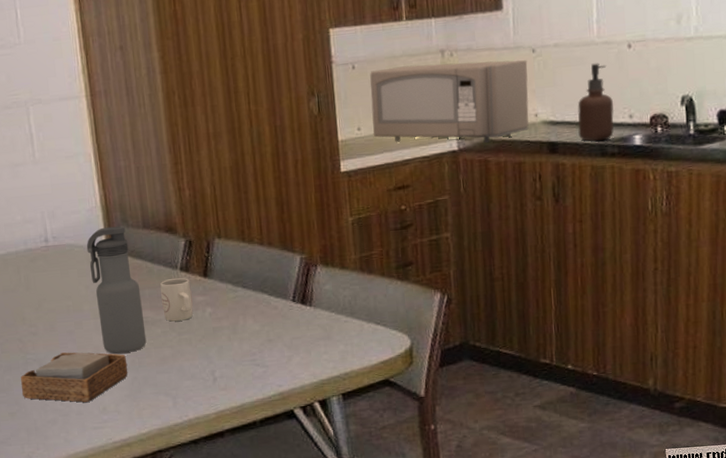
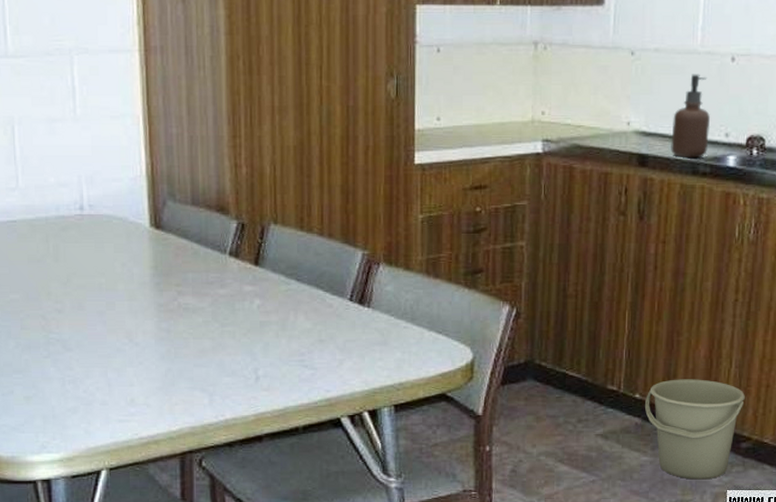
napkin holder: present [21,352,128,402] -> none [40,335,162,391]
water bottle: present [86,225,147,354] -> none [126,200,185,341]
mug: present [160,278,193,322] -> none [205,263,240,311]
microwave: present [370,60,529,143] -> none [454,55,625,148]
bucket: none [578,346,675,442] -> present [645,379,746,480]

